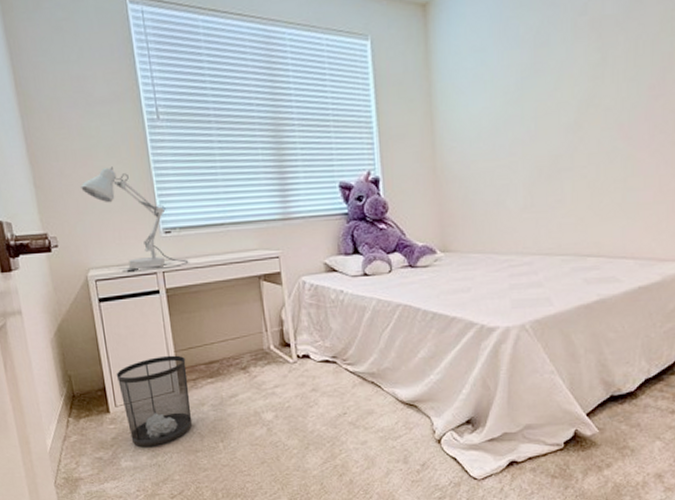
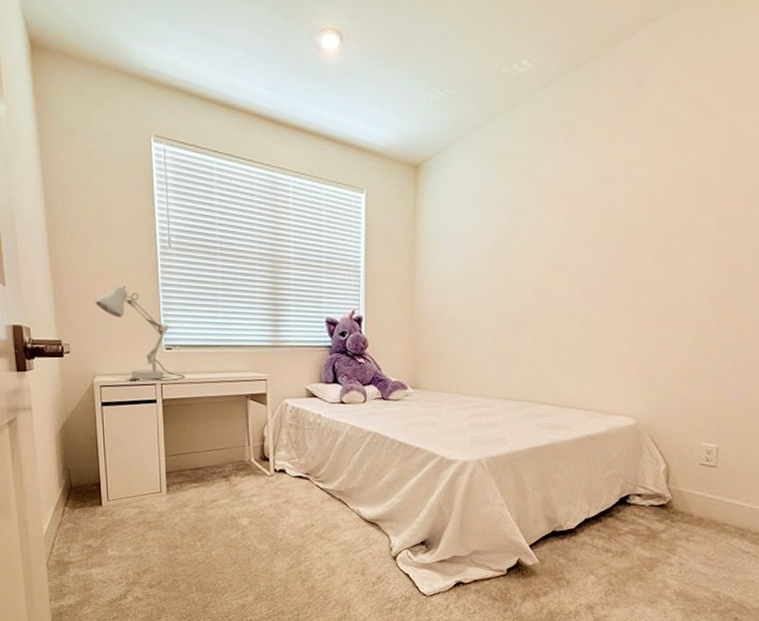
waste bin: present [116,355,193,448] -> none [111,459,175,540]

